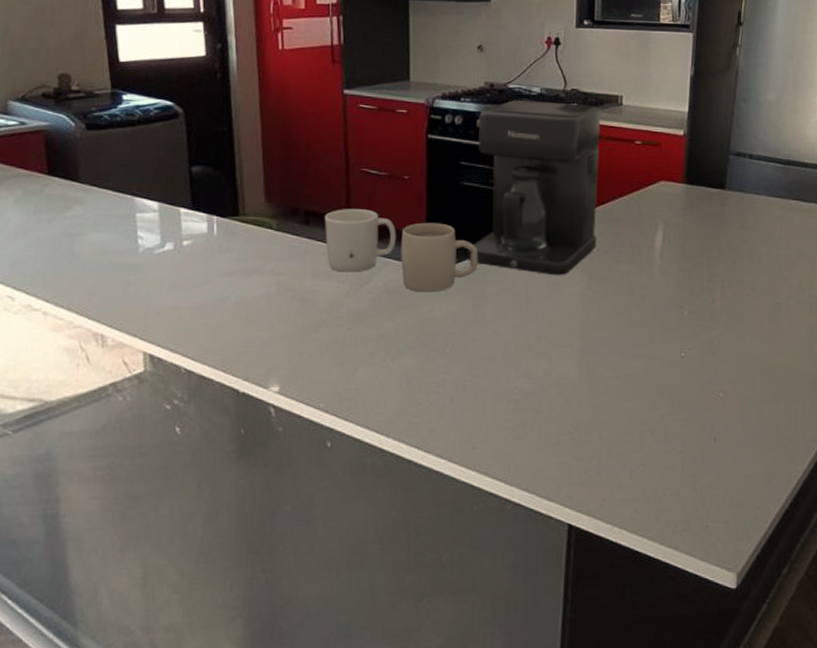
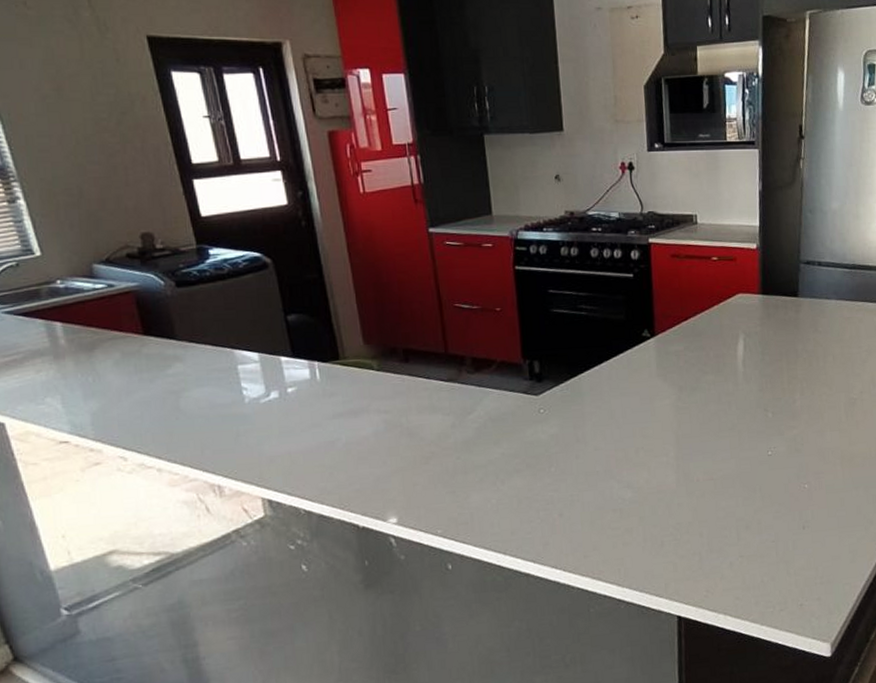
mug: present [324,209,396,273] -> none [423,343,494,405]
mug: present [401,222,478,293] -> none [498,350,574,418]
coffee maker: present [467,100,601,276] -> none [562,225,684,391]

